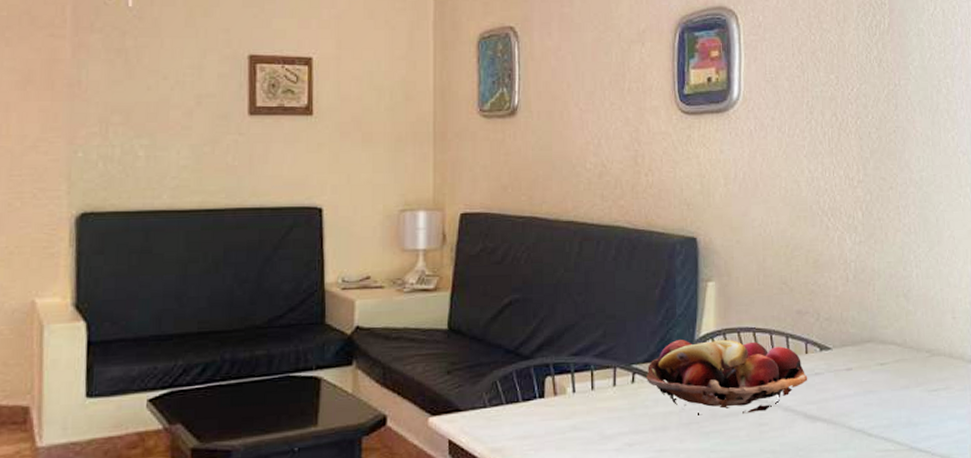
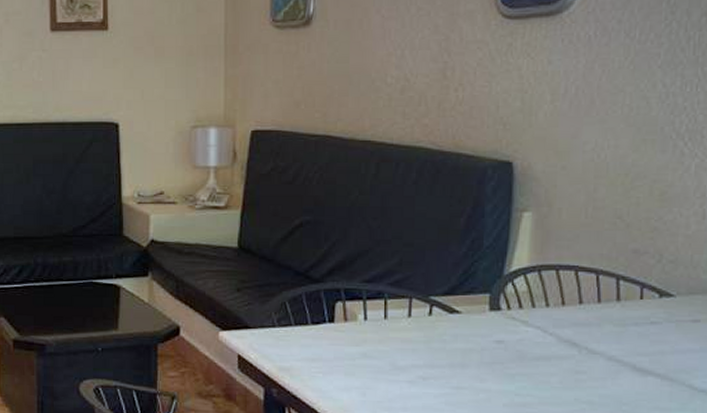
fruit basket: present [646,340,808,415] -> none [445,274,641,359]

